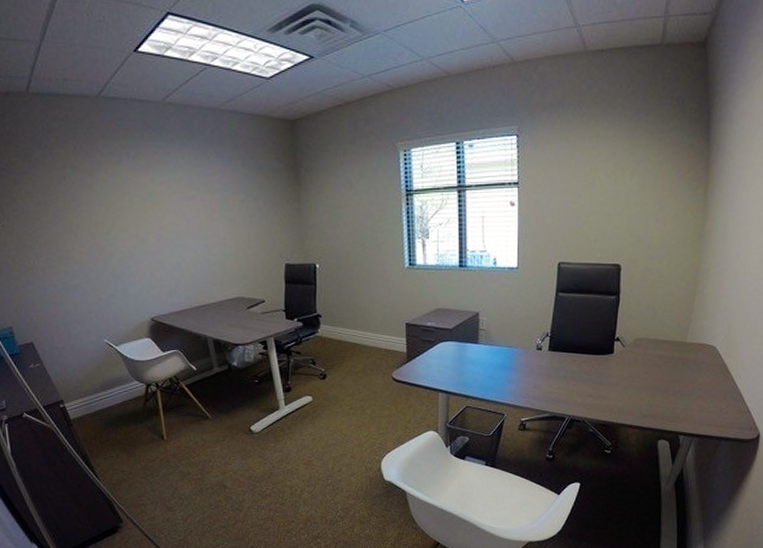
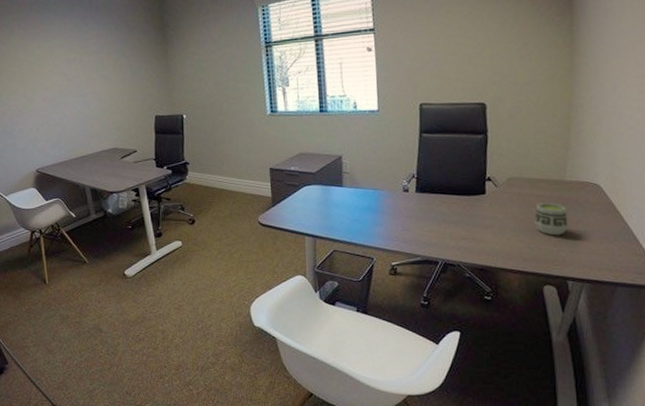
cup: none [654,362,685,394] -> present [533,202,568,236]

